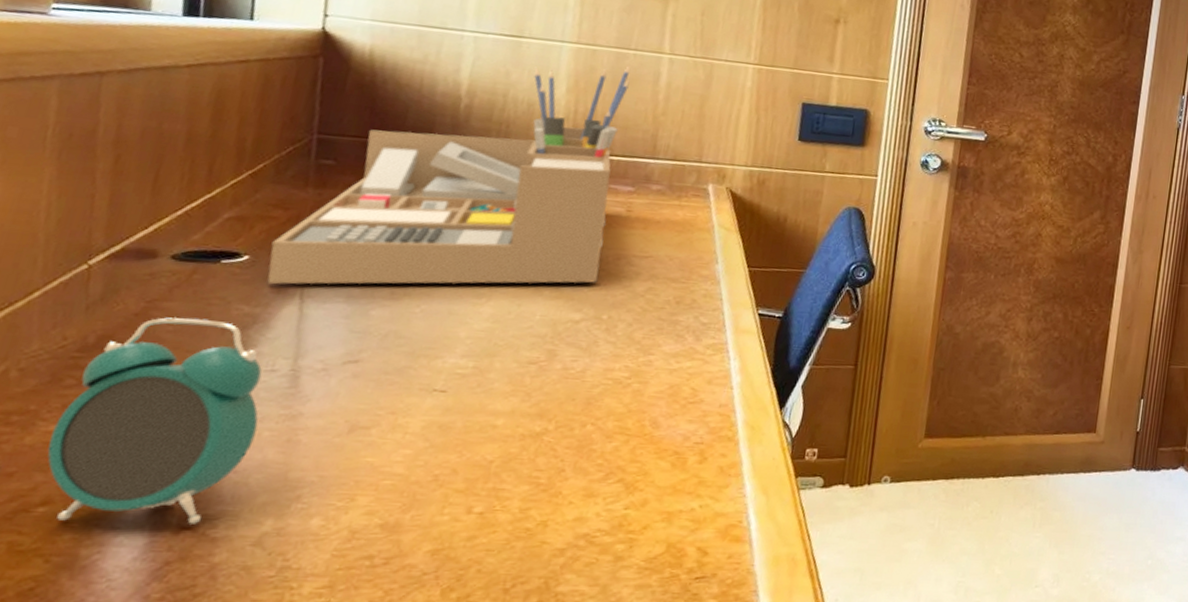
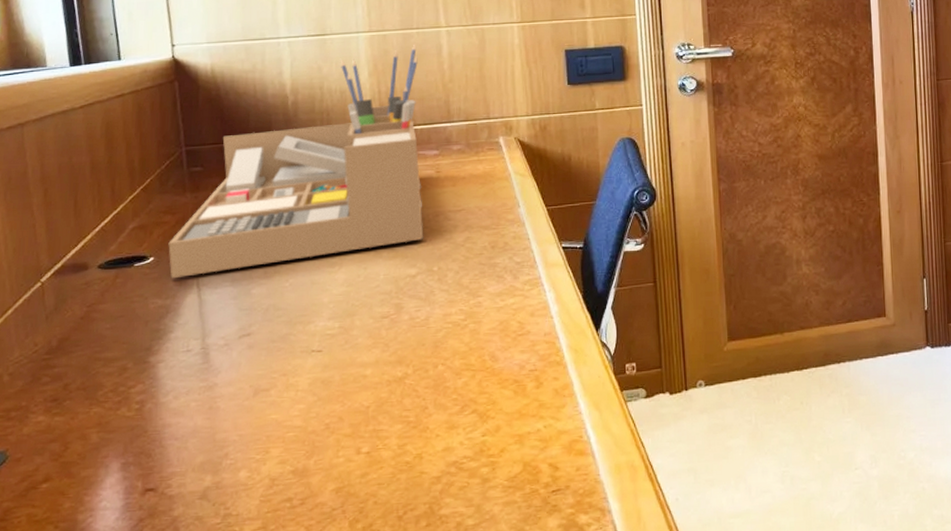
alarm clock: present [47,316,263,524] -> none [40,314,186,493]

